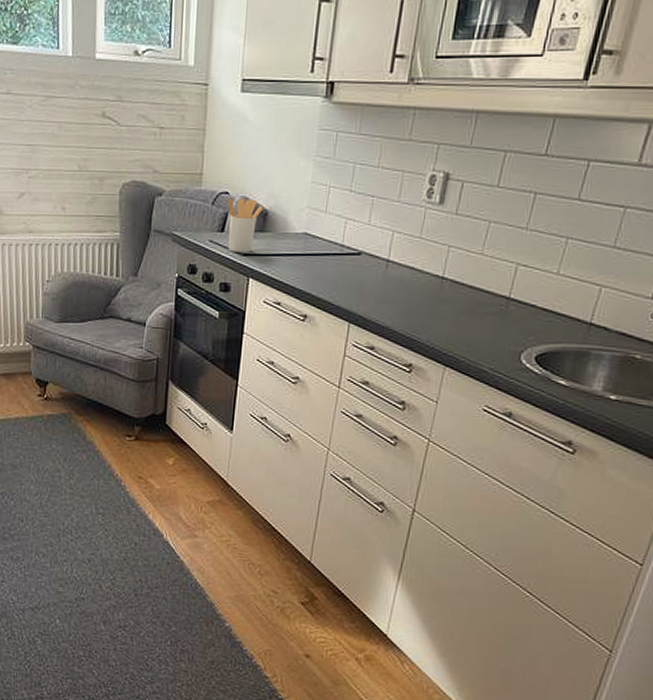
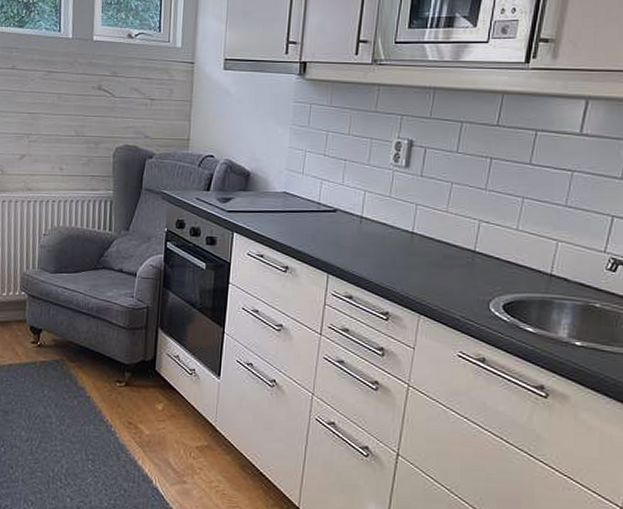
utensil holder: present [227,197,263,252] -> none [212,160,246,209]

